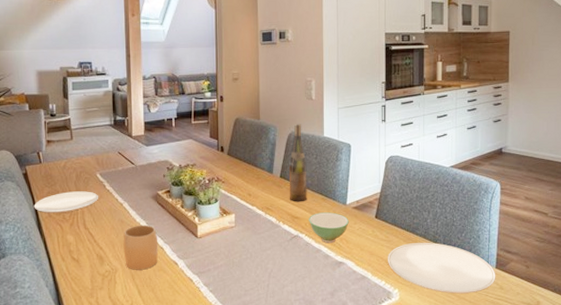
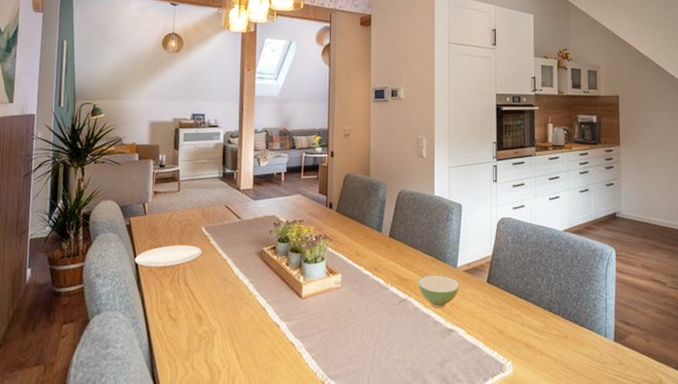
mug: present [123,224,159,270] -> none [224,283,261,332]
wine bottle: present [289,124,307,202] -> none [399,182,417,263]
plate: present [388,242,496,294] -> none [500,310,615,368]
kettle: none [439,65,459,86] -> present [550,127,570,148]
coffee maker: none [462,51,492,82] -> present [573,114,602,145]

